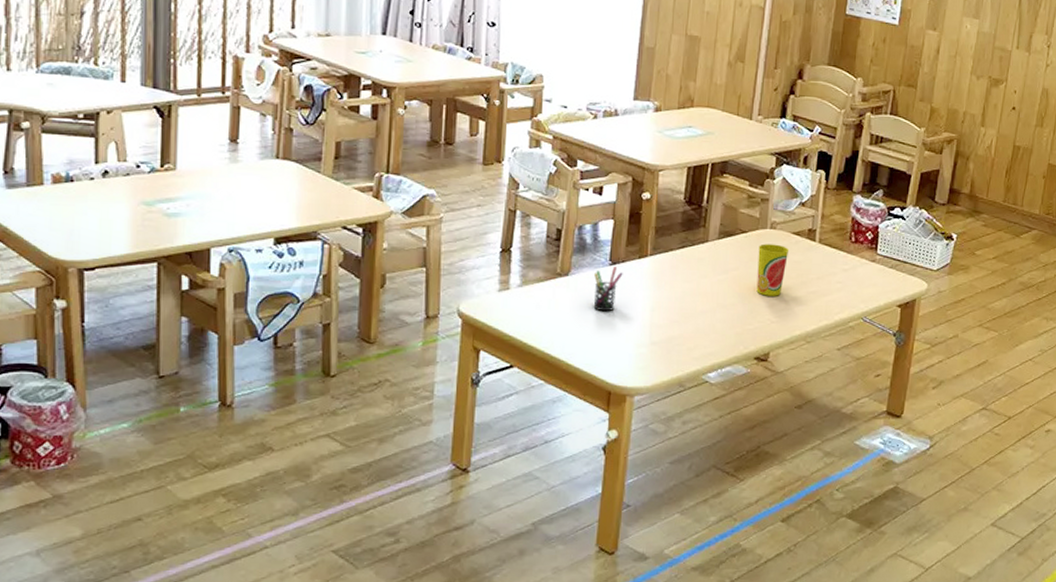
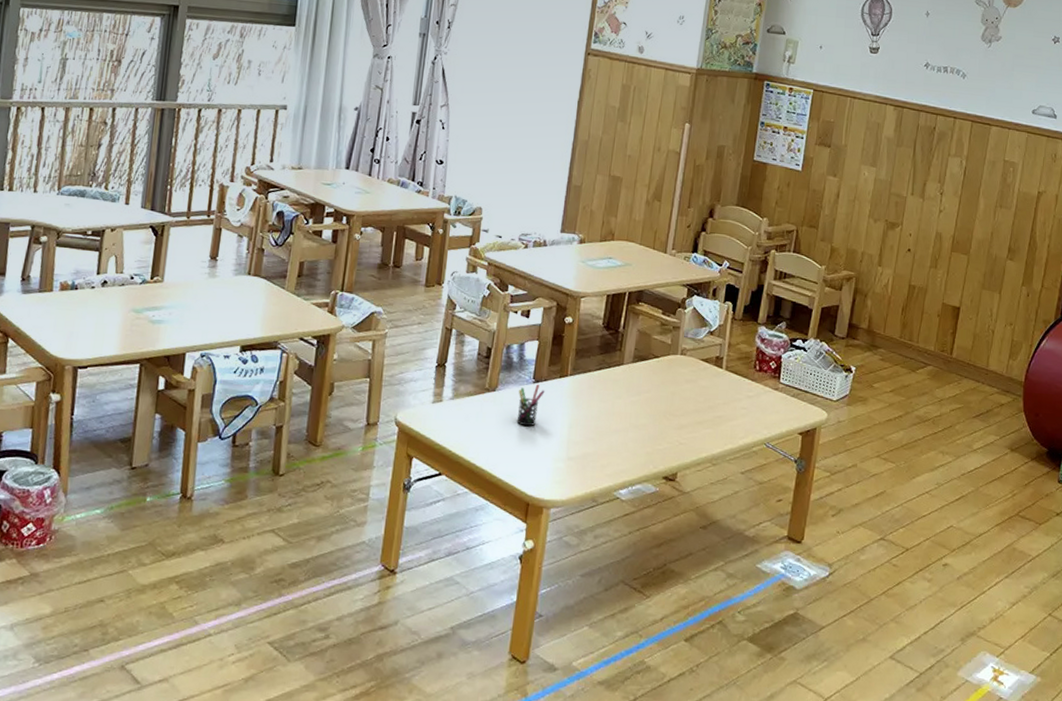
cup: present [756,243,790,296] -> none [666,368,698,419]

